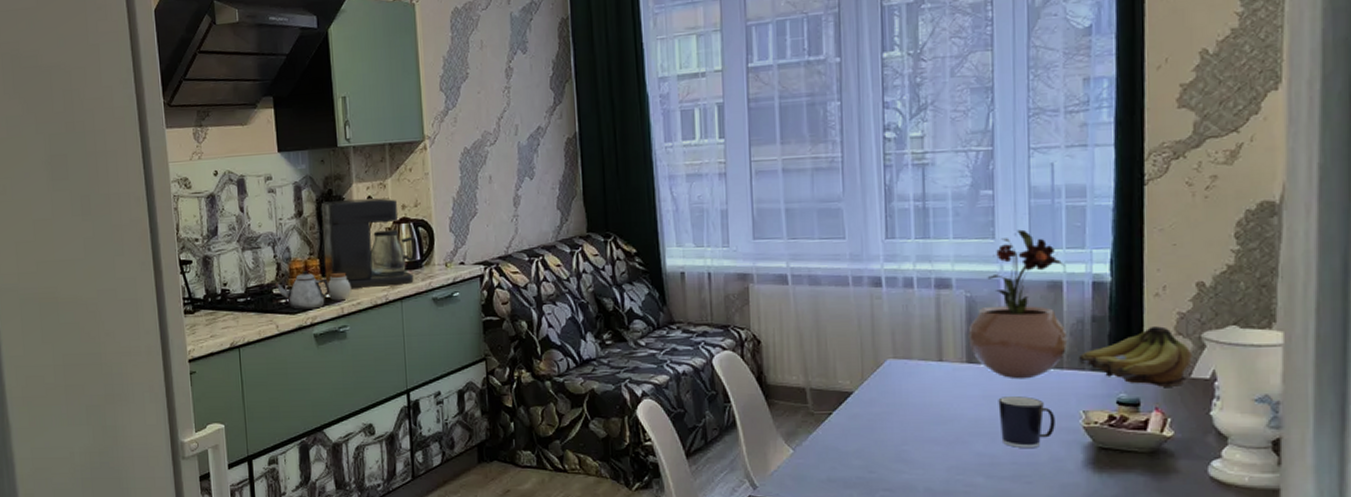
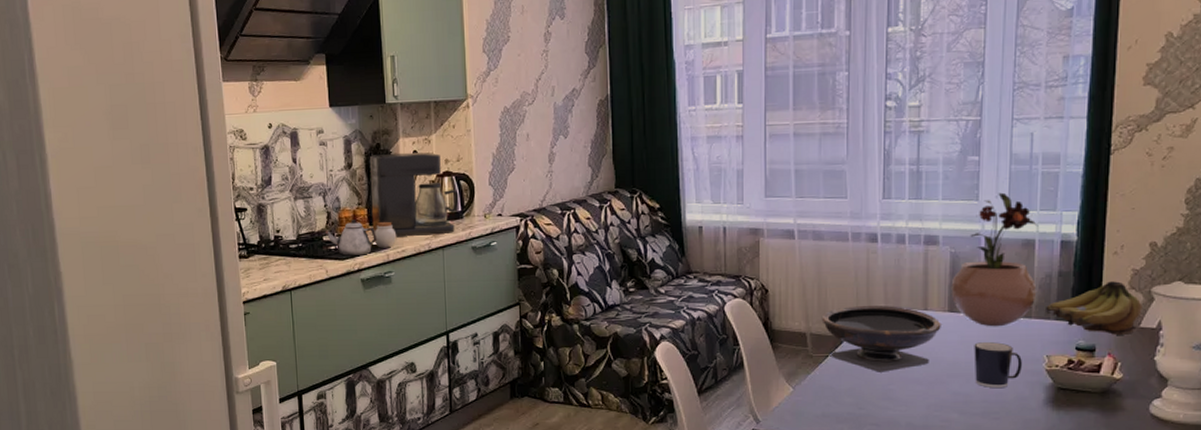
bowl: none [822,357,959,431] -> present [821,306,941,372]

